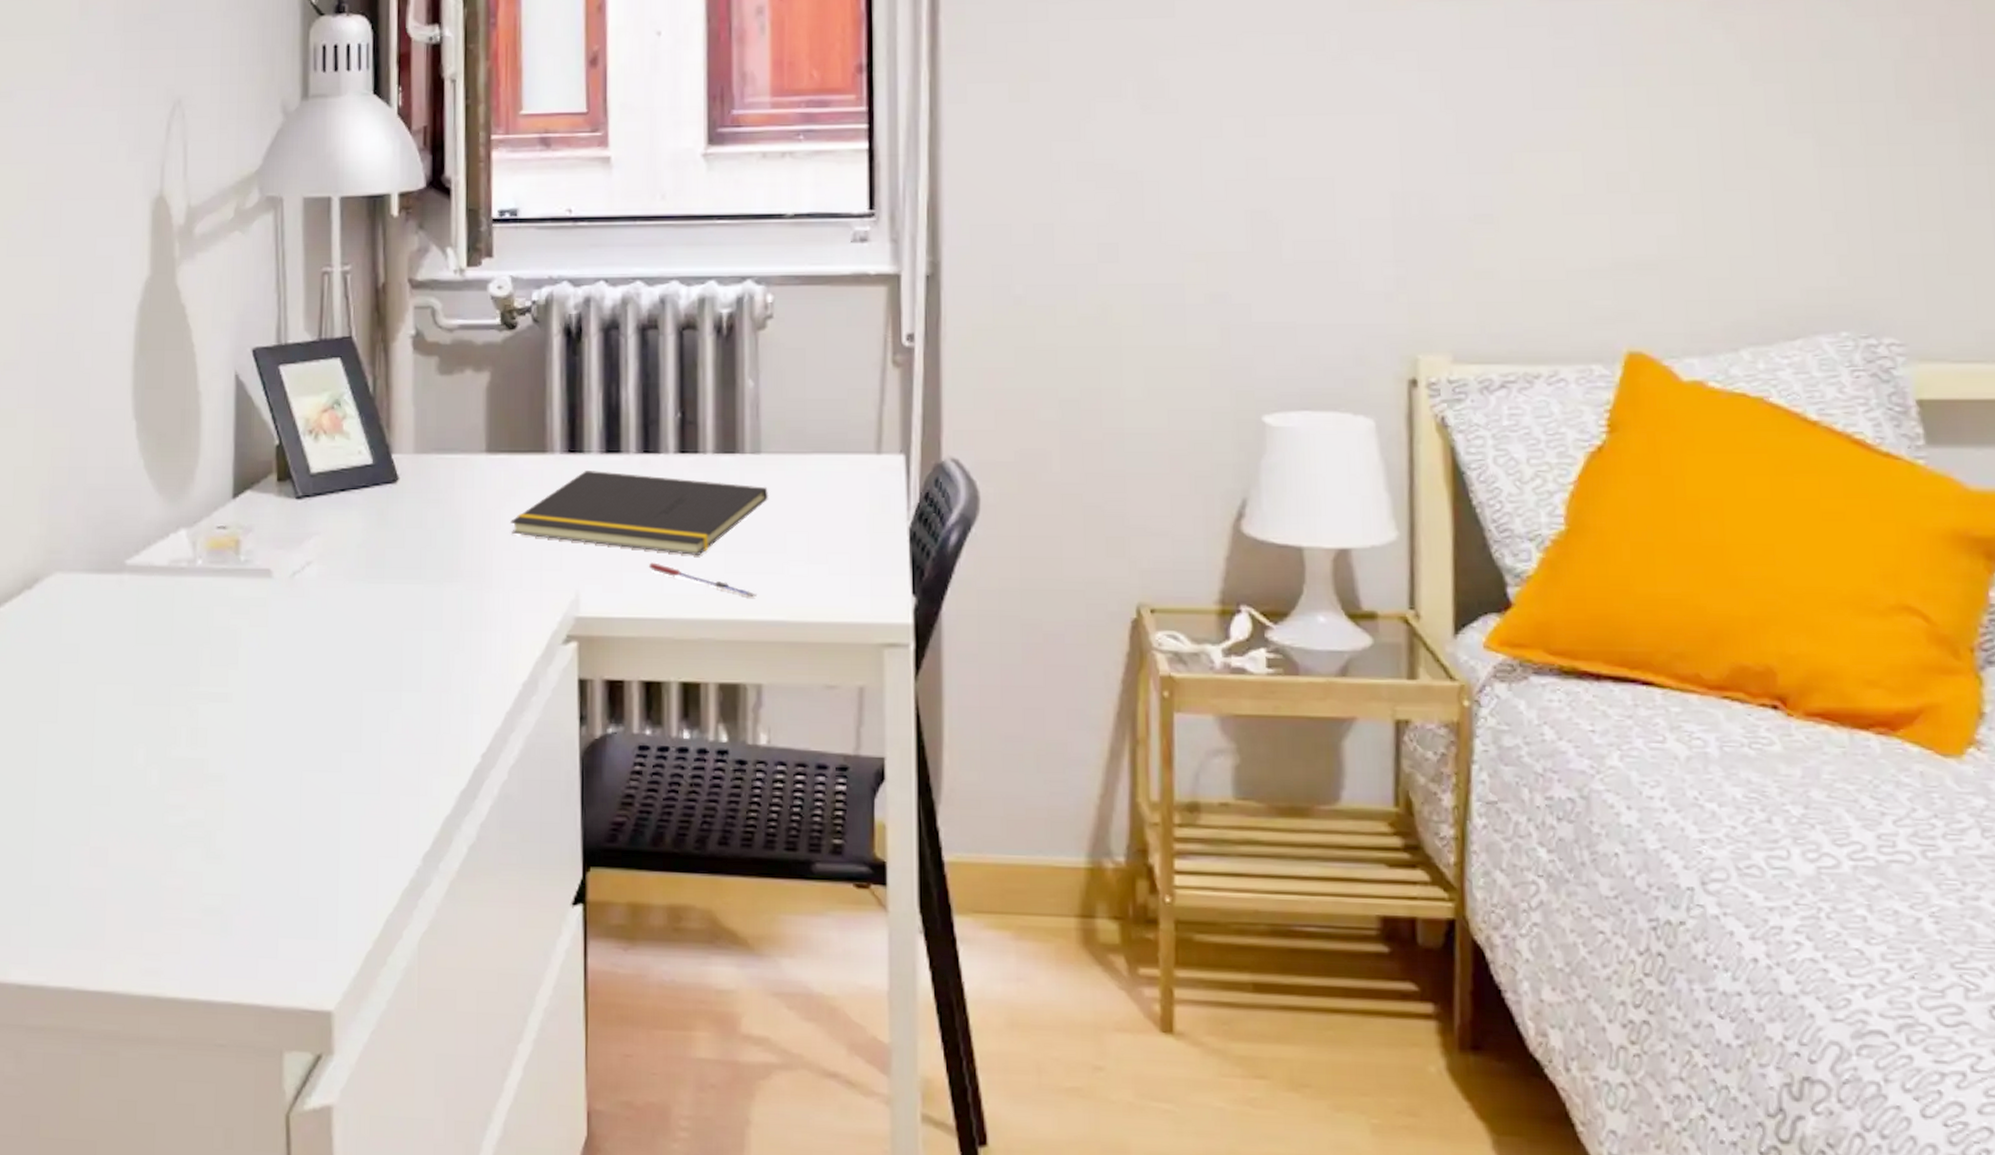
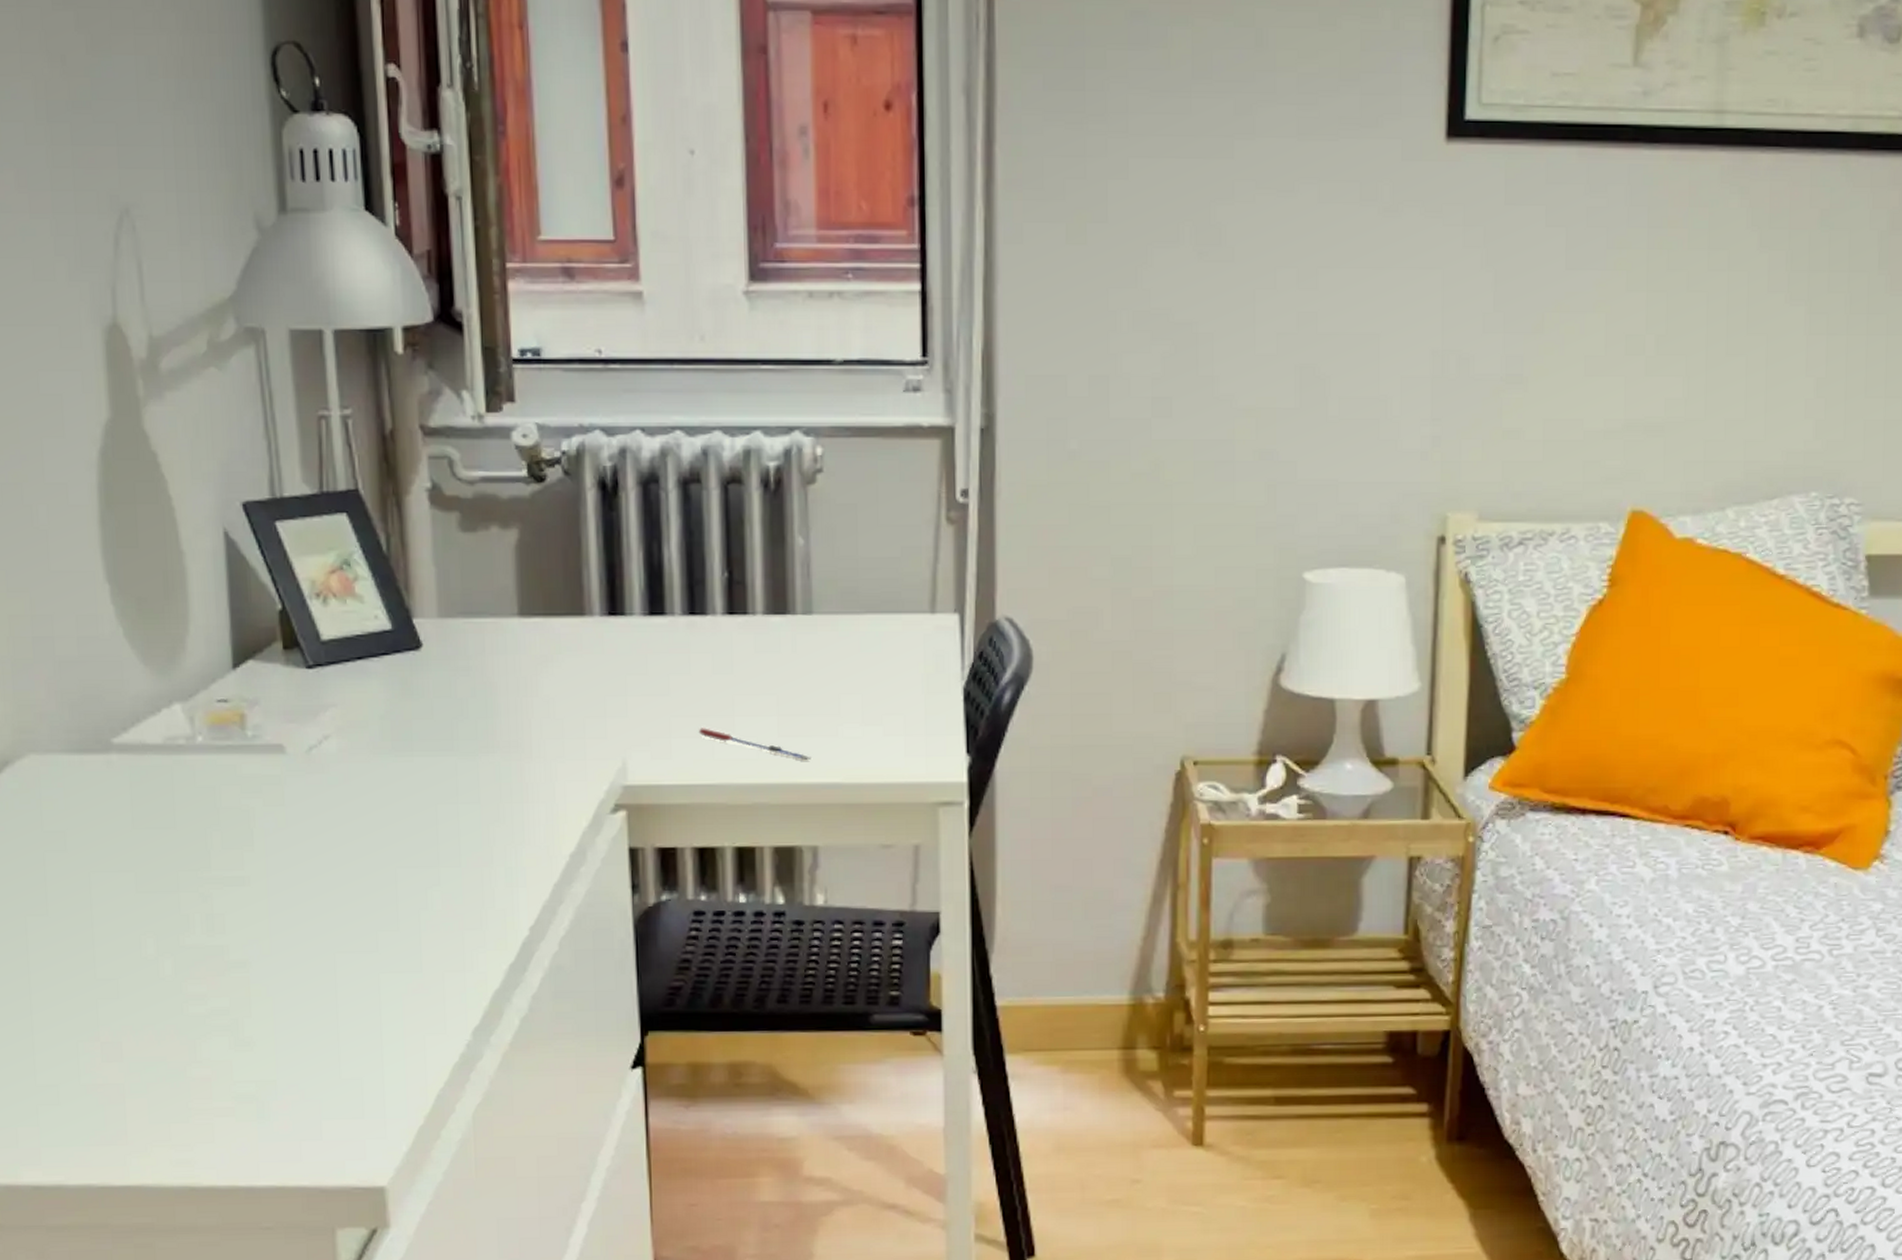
notepad: present [511,471,769,555] -> none [549,634,822,719]

